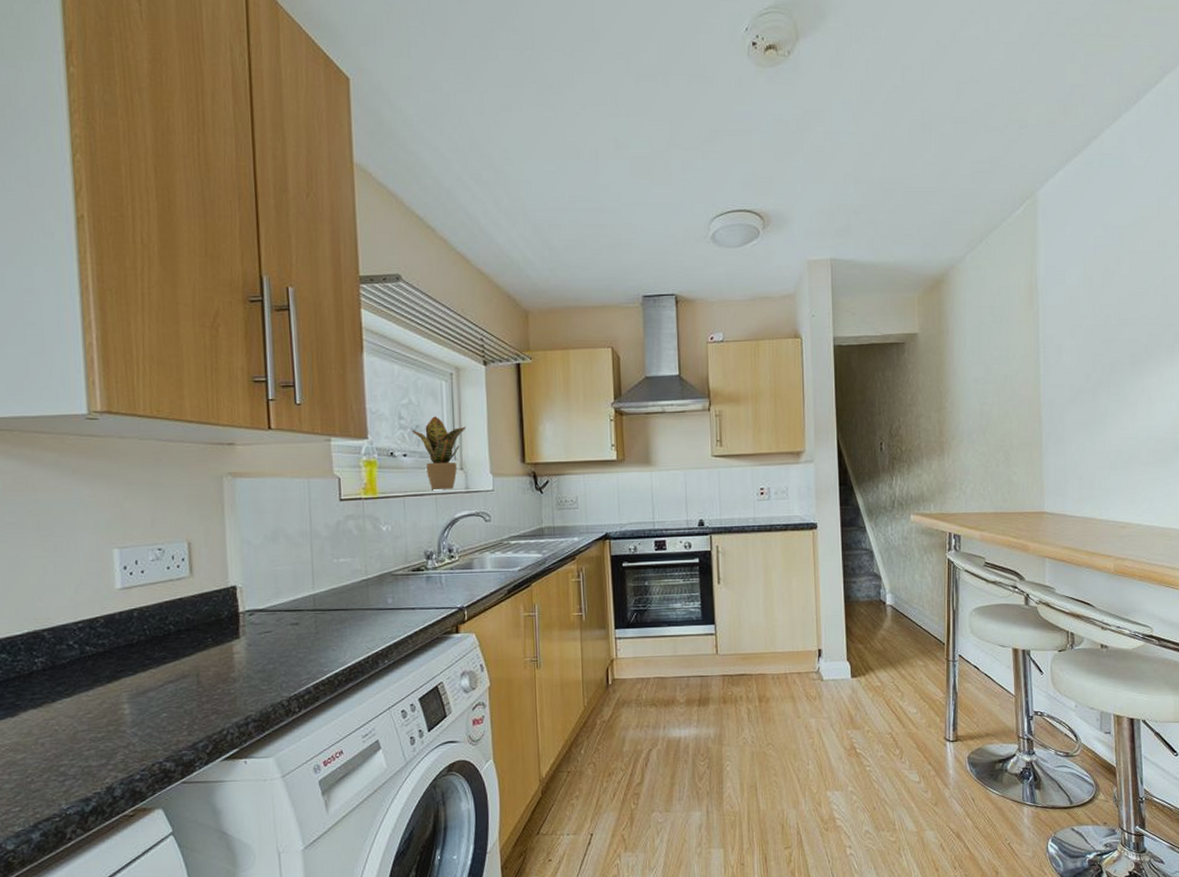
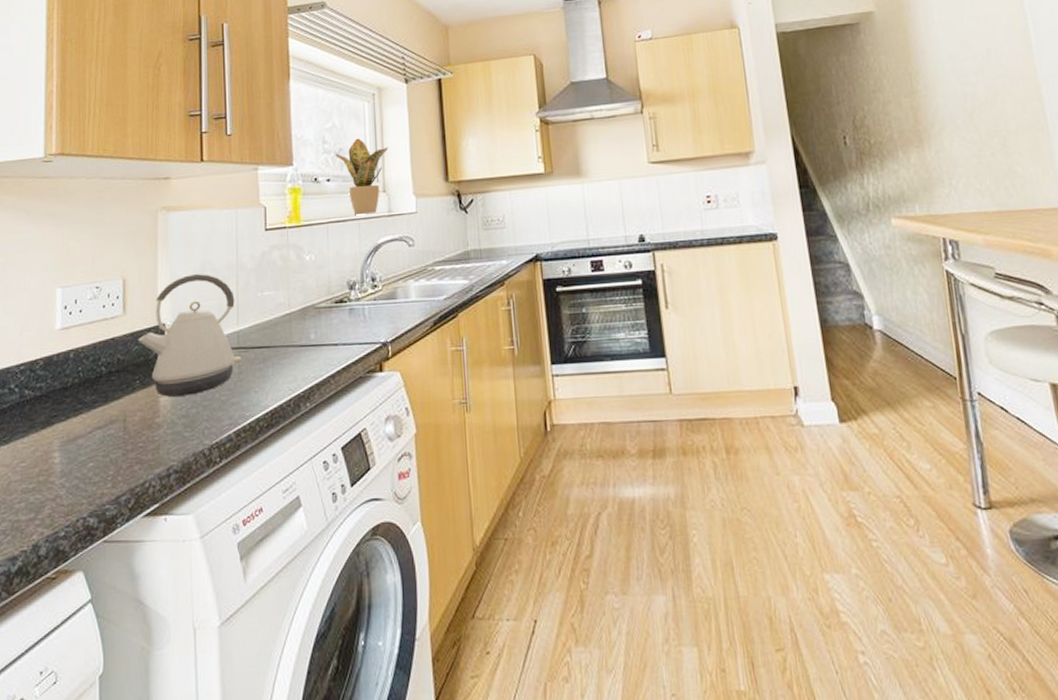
kettle: none [208,540,318,654] -> present [138,274,241,397]

